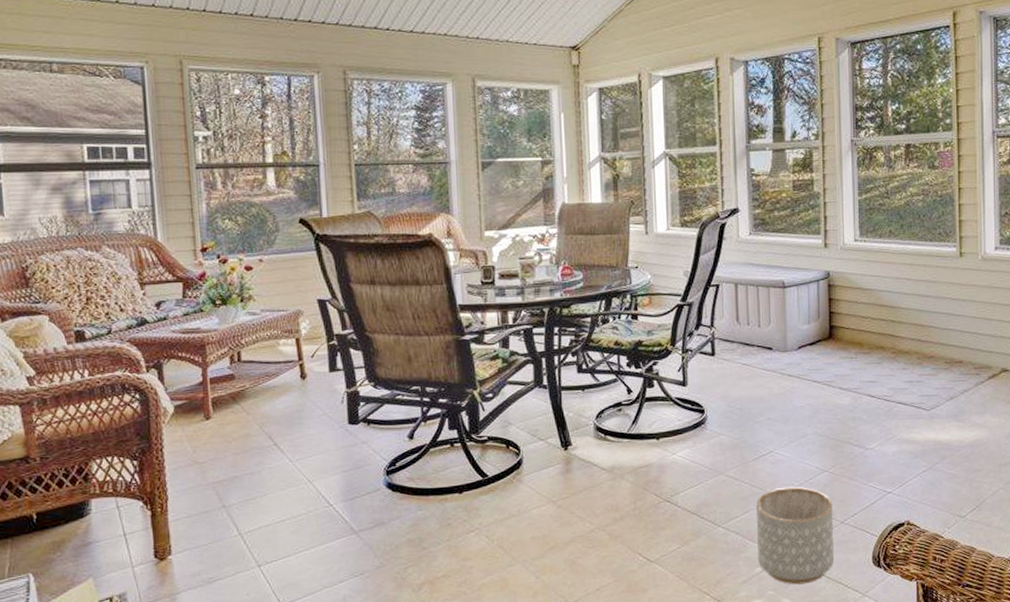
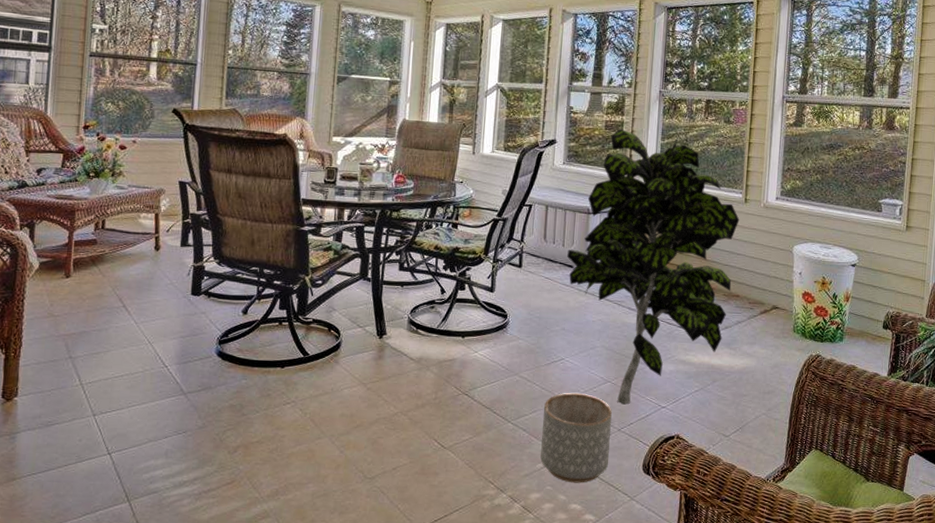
indoor plant: none [765,188,956,494] -> present [567,129,740,405]

